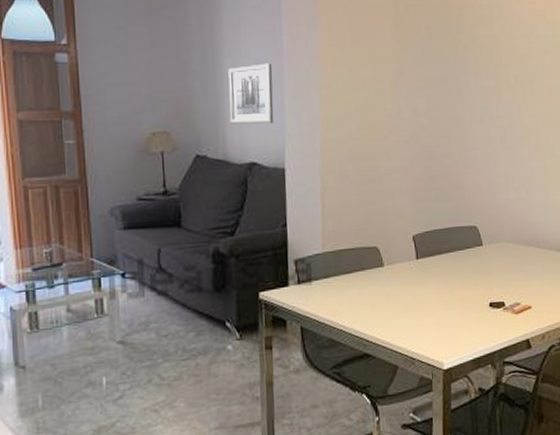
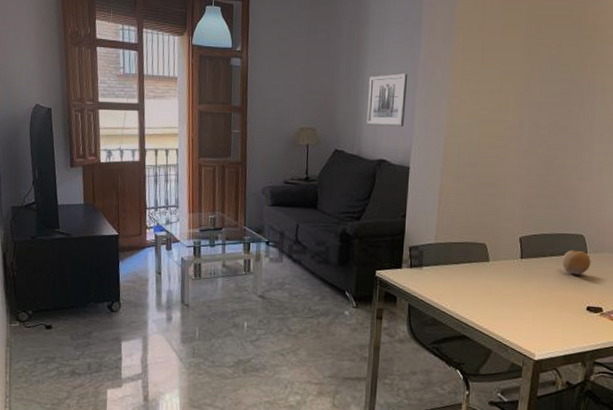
fruit: none [458,243,488,270] -> present [561,250,591,275]

